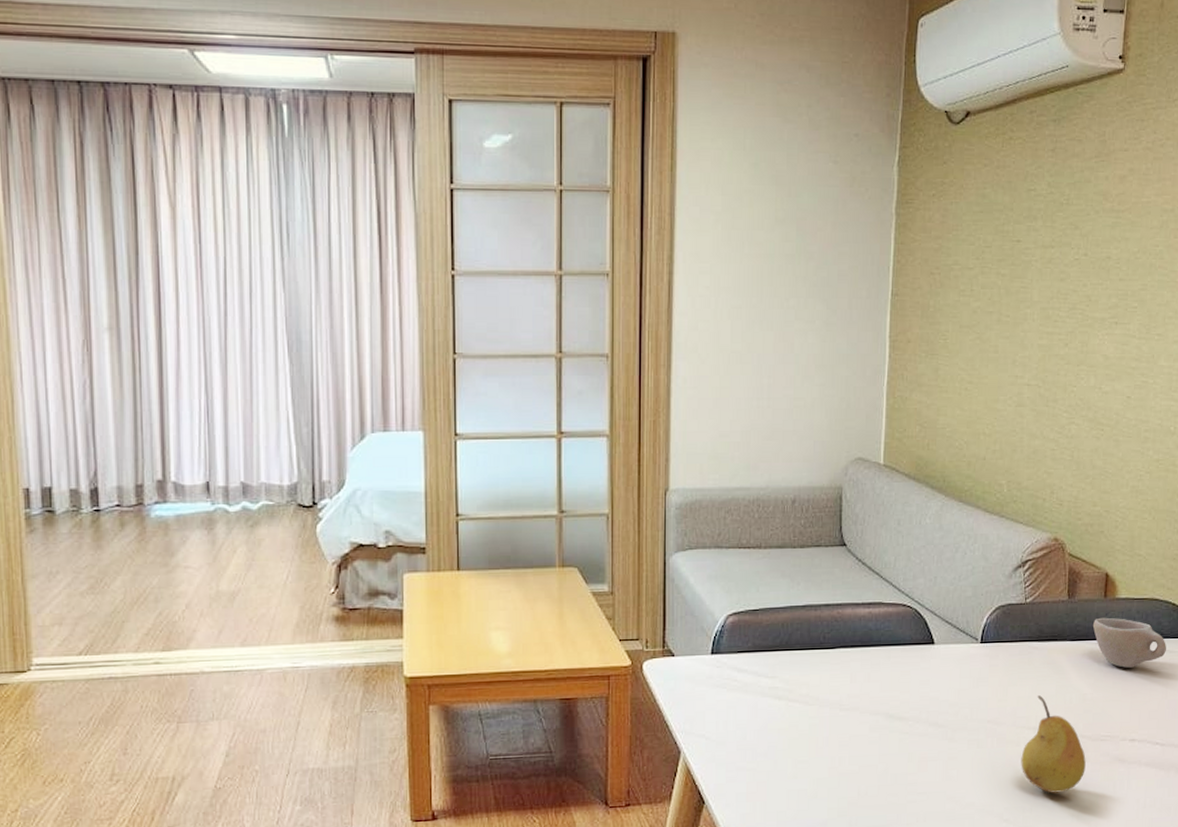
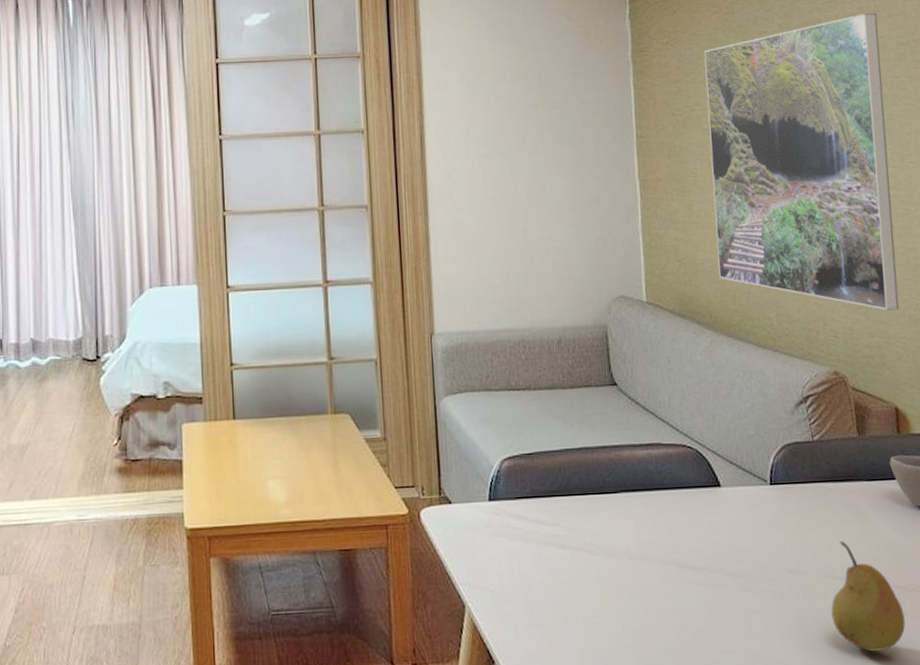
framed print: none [957,176,1147,481] -> present [703,13,899,311]

